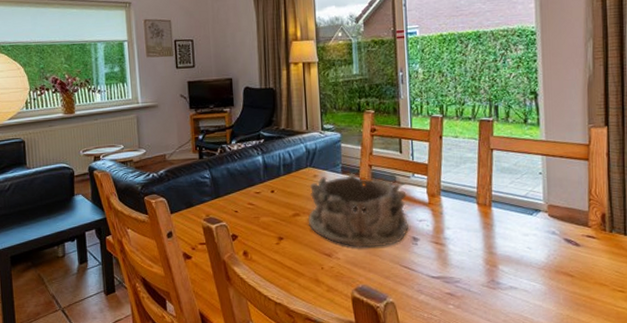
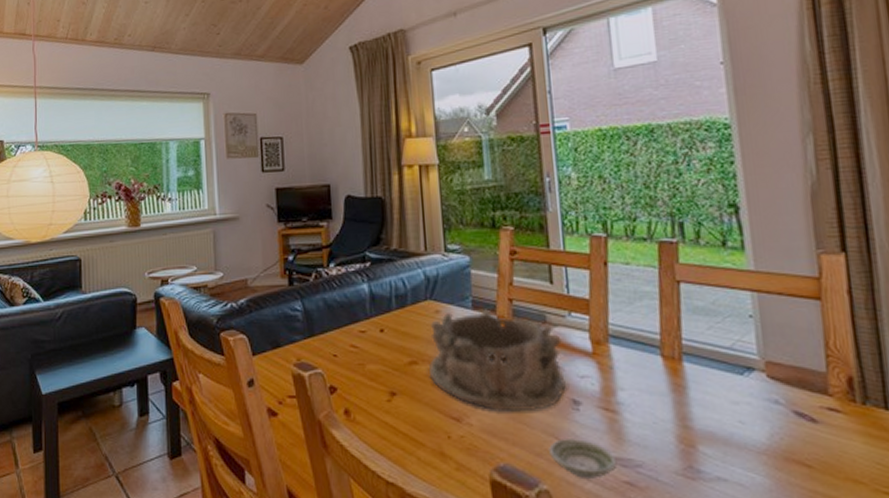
saucer: none [395,265,442,292] -> present [549,439,617,479]

